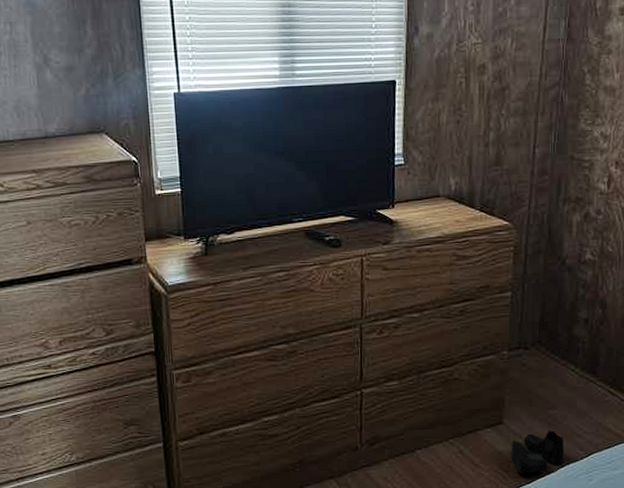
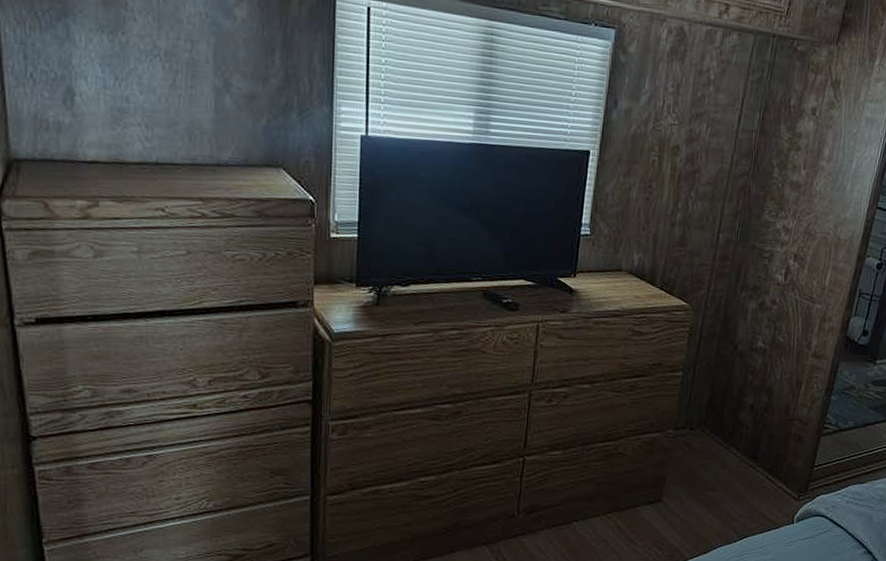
boots: present [510,429,566,474] -> none [665,510,722,553]

